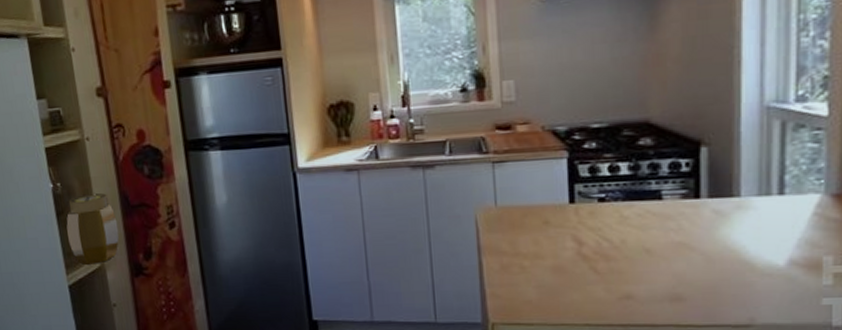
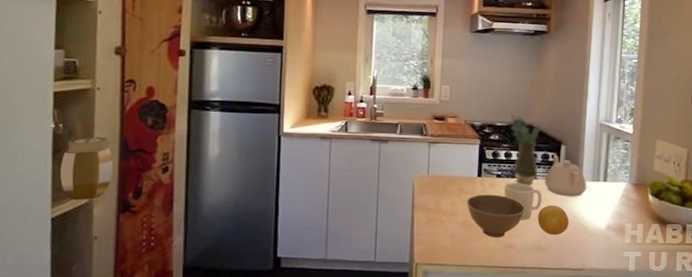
bowl: none [555,226,649,285] -> present [466,194,526,237]
vase: none [612,110,663,210] -> present [510,115,540,186]
mug: none [612,207,675,260] -> present [504,183,542,220]
fruit: none [669,235,721,279] -> present [538,204,569,235]
teapot: none [676,160,749,222] -> present [544,154,587,197]

